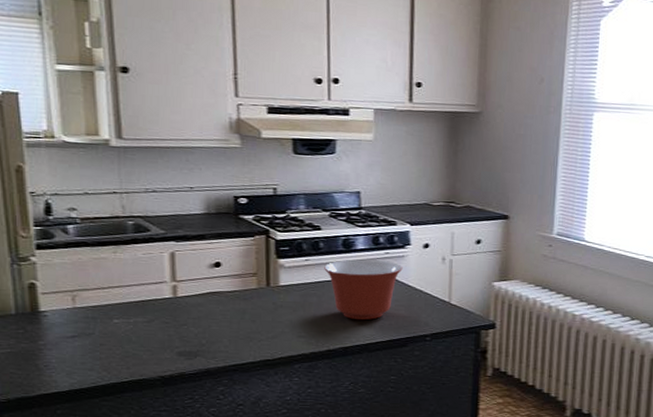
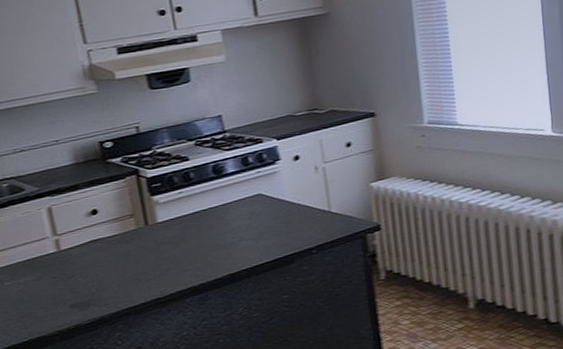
mixing bowl: present [324,259,403,320] -> none [198,180,277,244]

